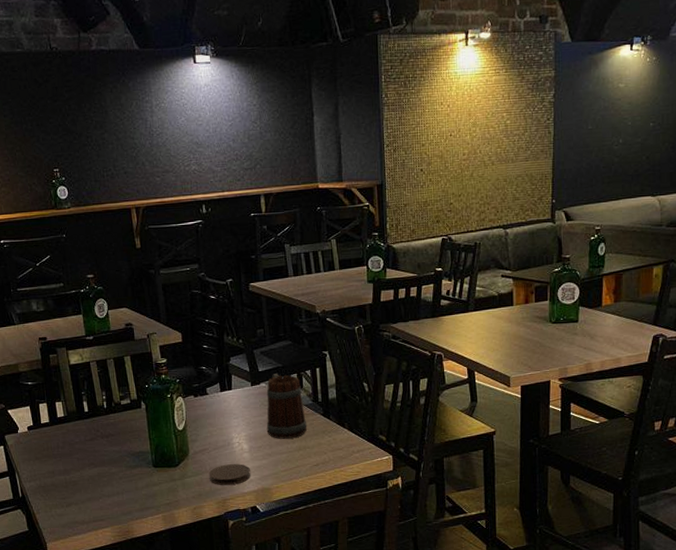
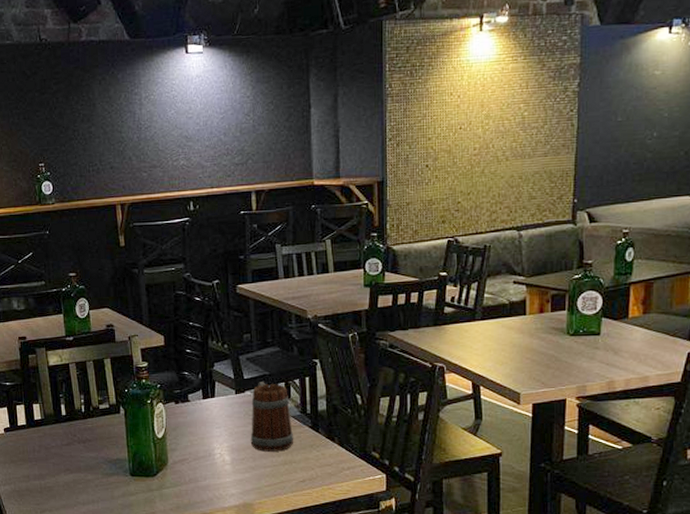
coaster: present [208,464,250,485] -> none [188,476,232,498]

